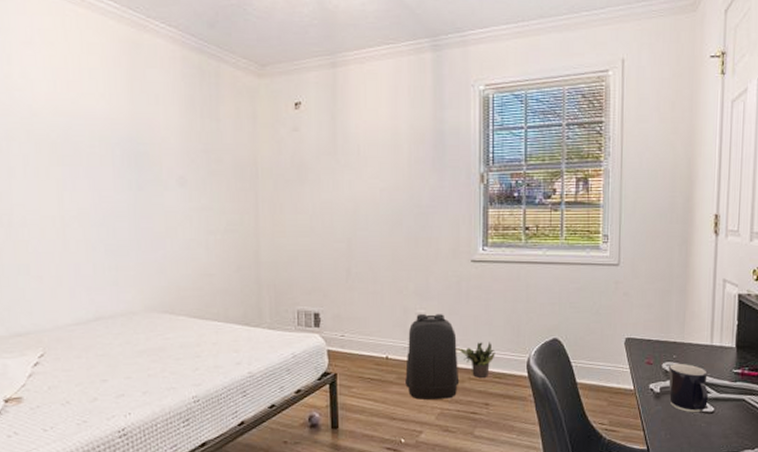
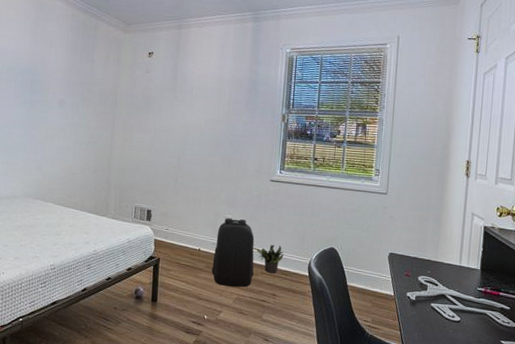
mug: present [668,363,708,413] -> none [423,277,456,321]

